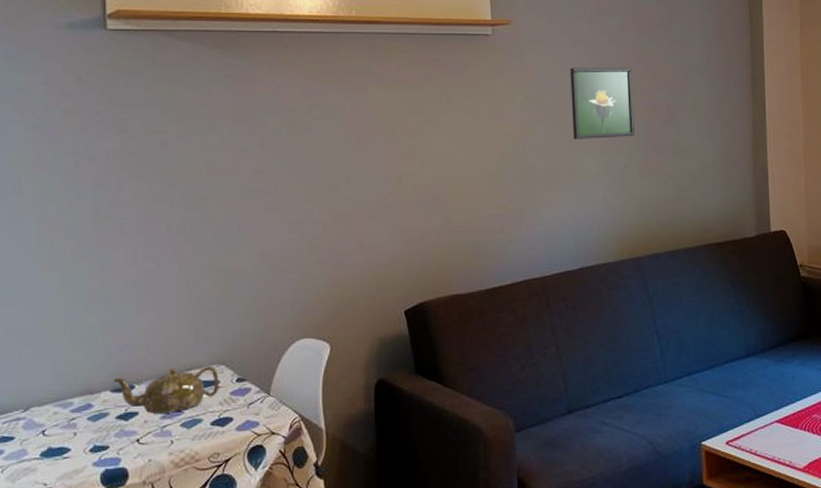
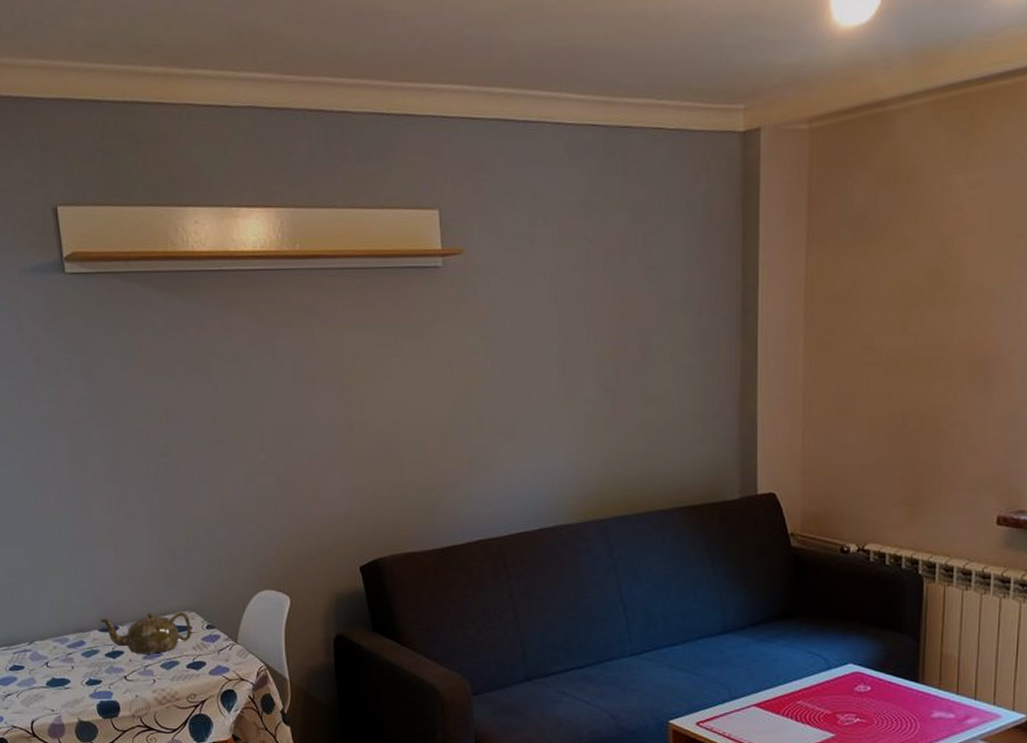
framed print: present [570,67,634,139] -> none [528,301,601,386]

